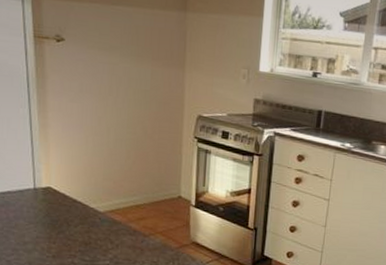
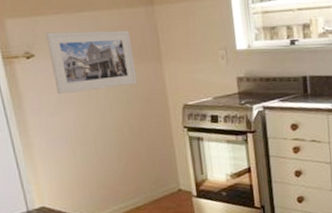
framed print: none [78,19,160,87] -> present [45,30,138,95]

